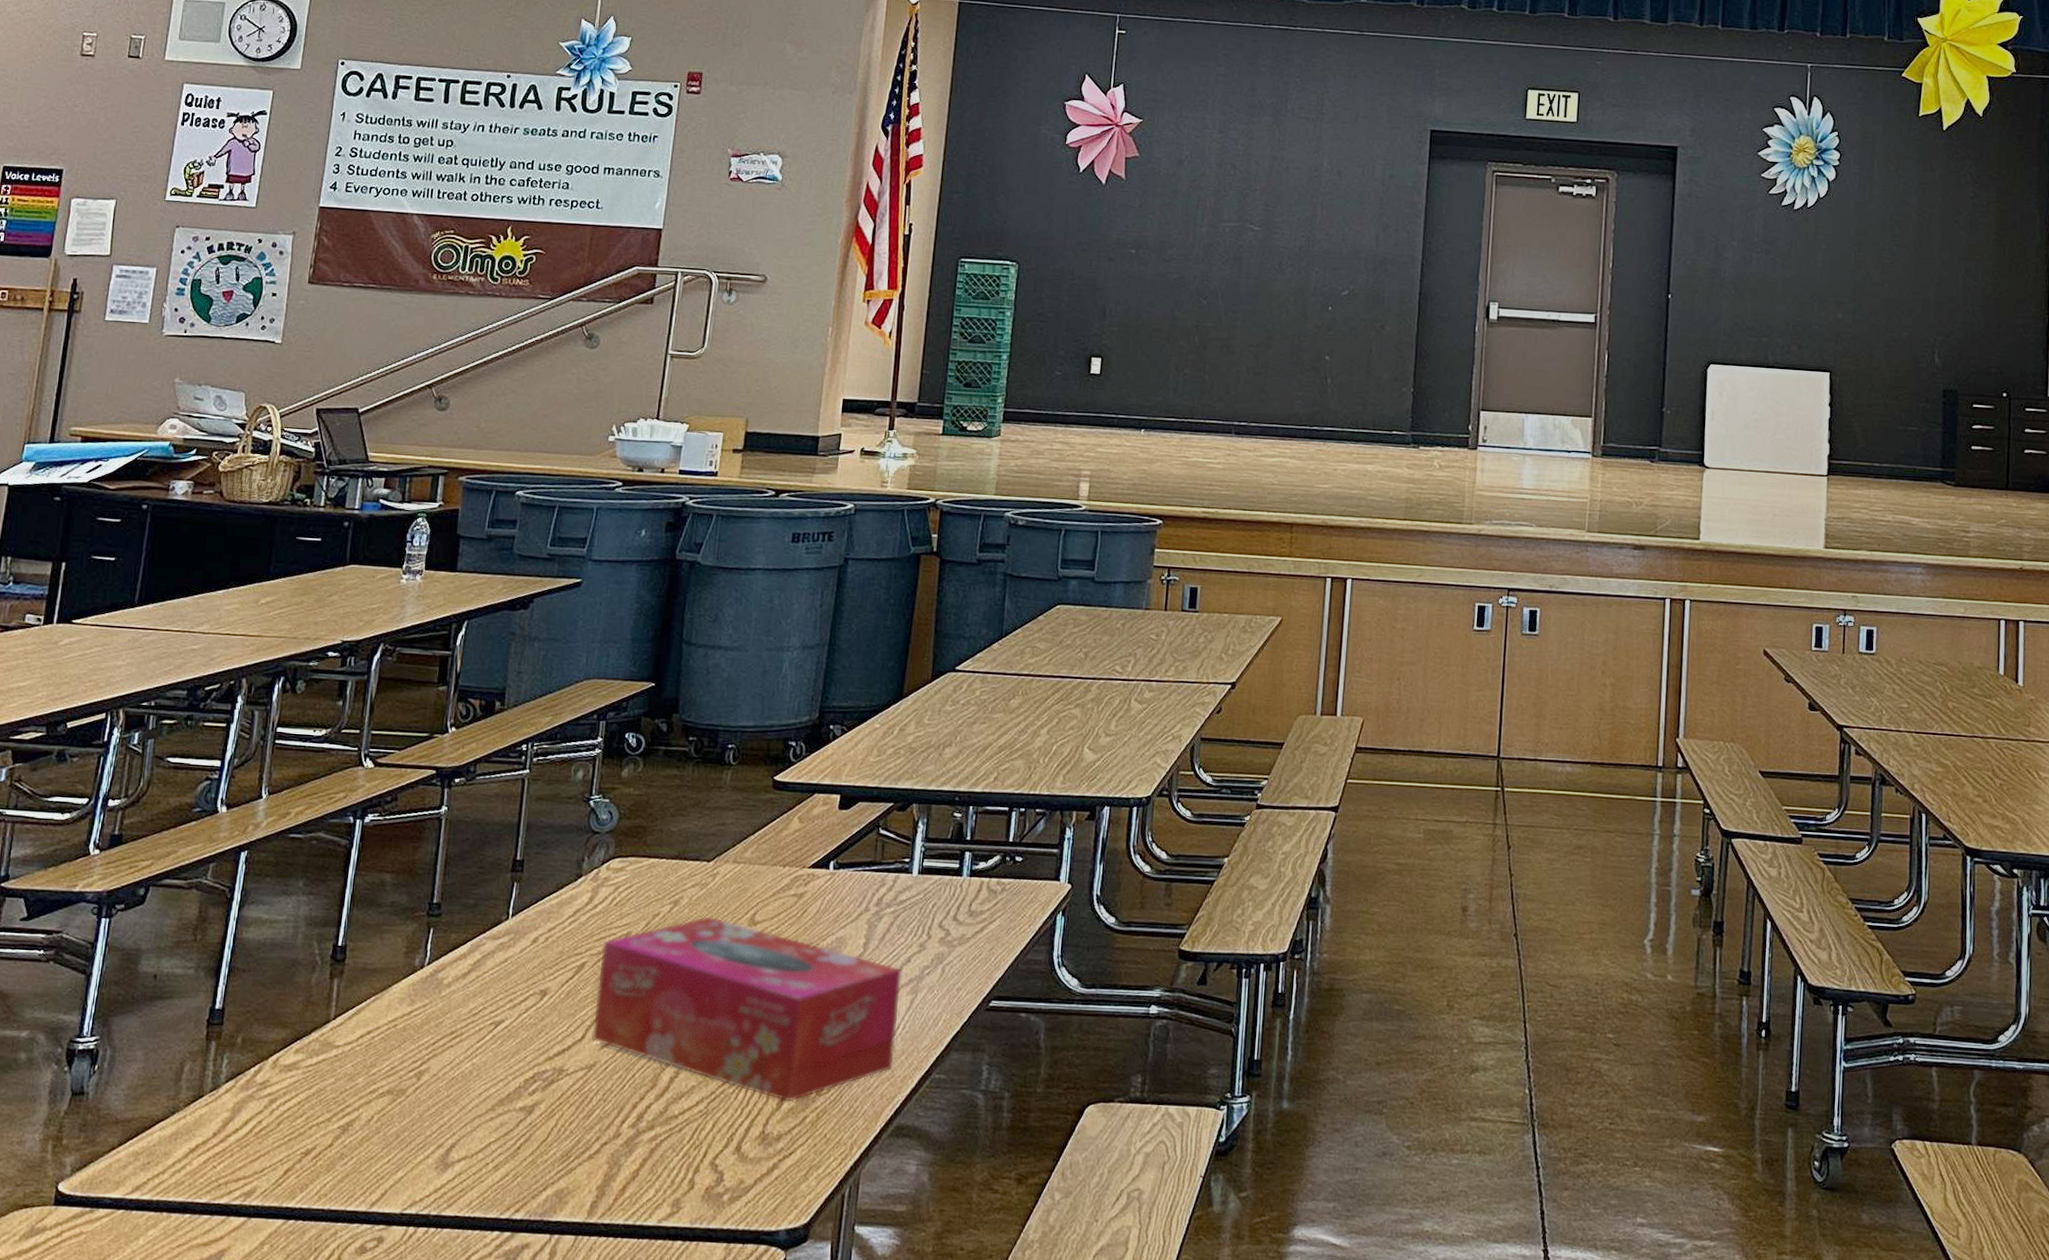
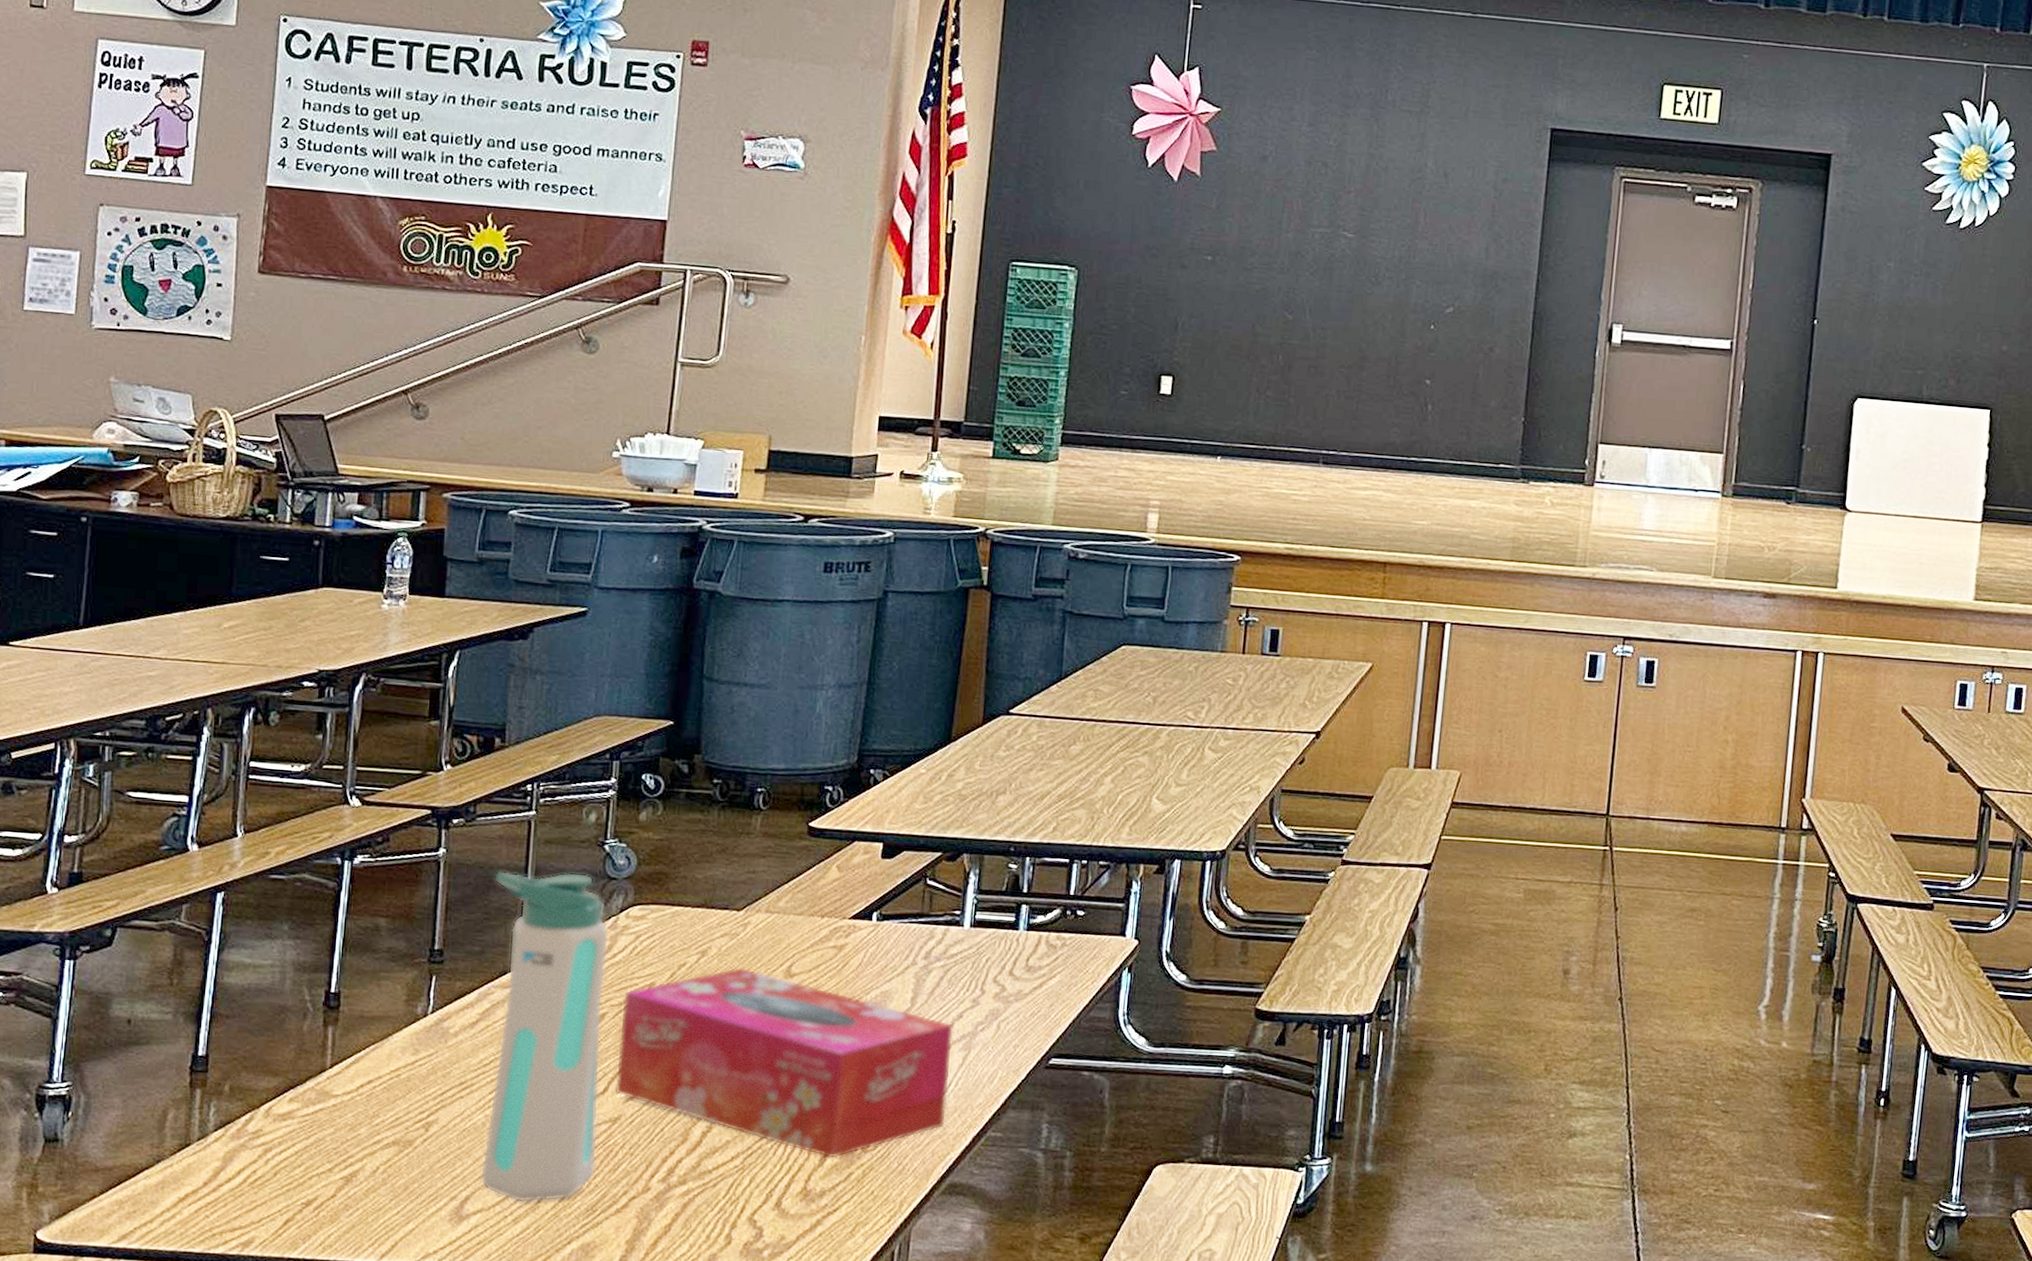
water bottle: none [465,826,592,1150] -> present [480,870,610,1203]

